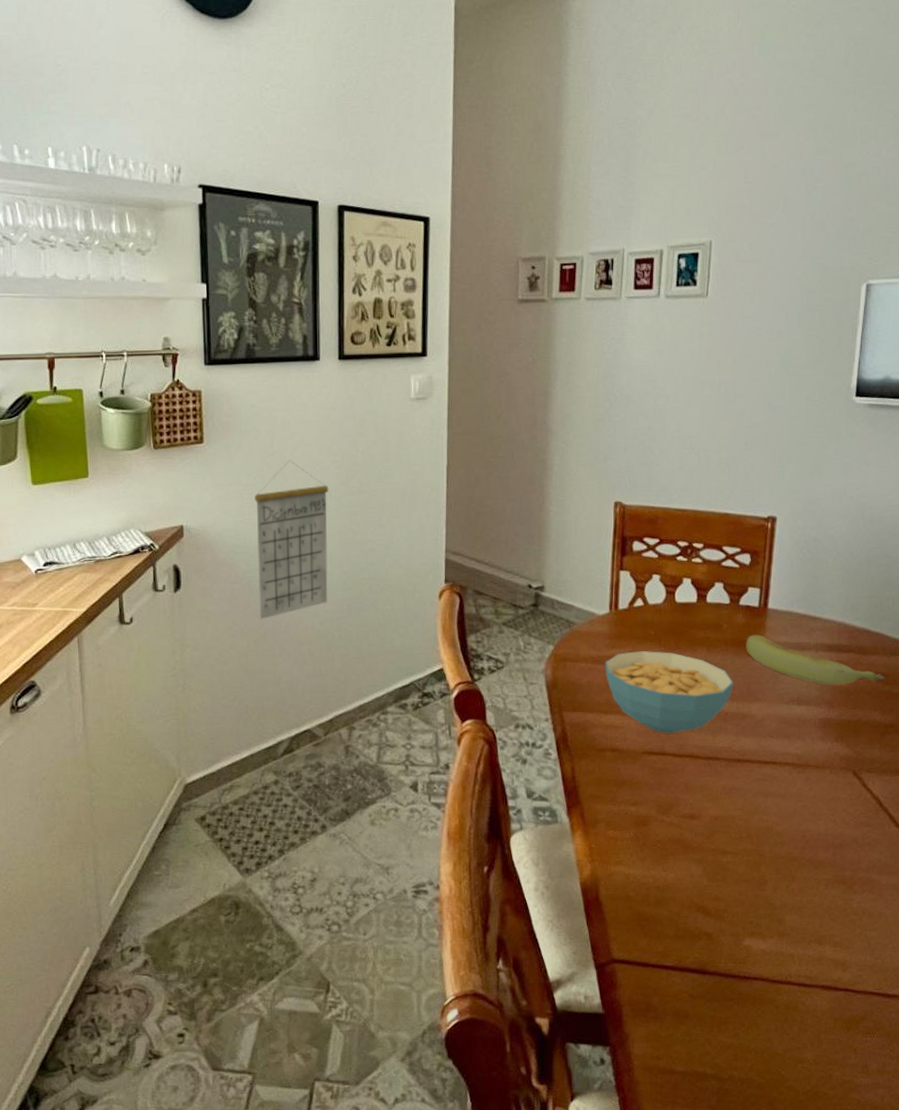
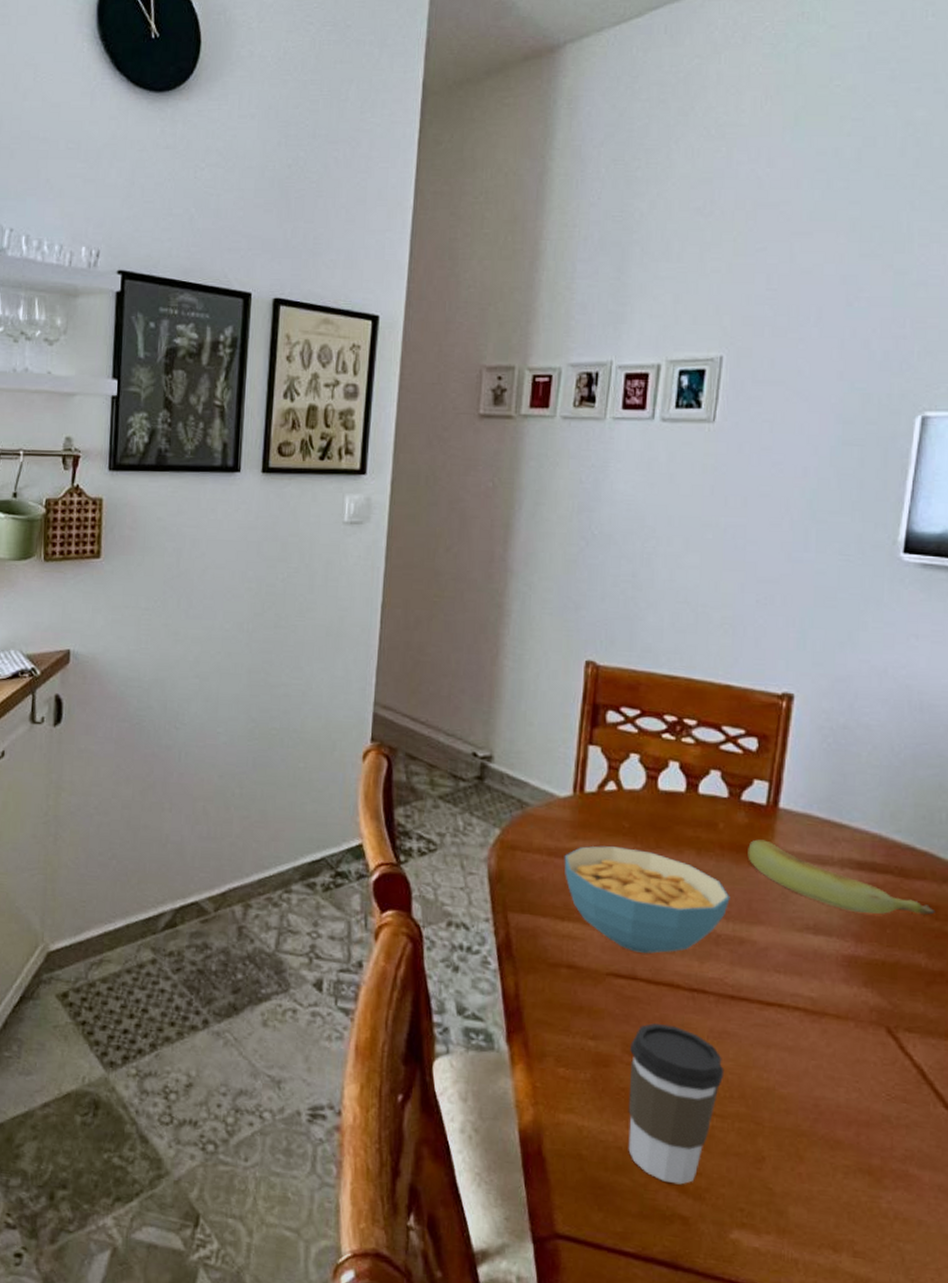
calendar: present [254,460,329,620] -> none [149,584,241,767]
coffee cup: none [663,787,735,910] -> present [628,1023,725,1185]

